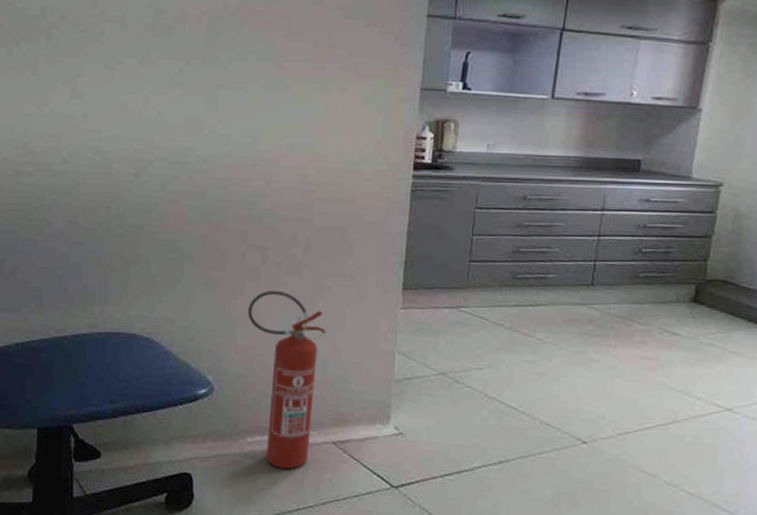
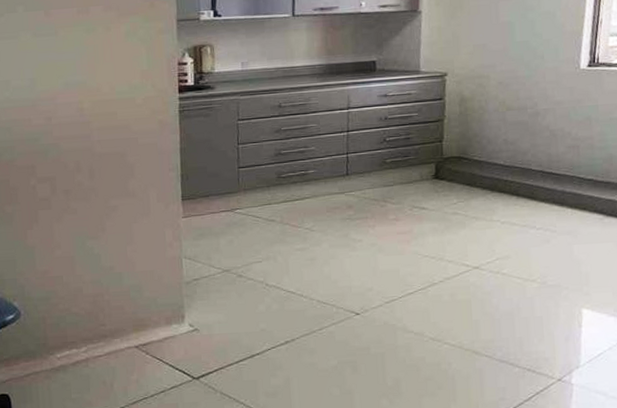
fire extinguisher: present [248,290,327,470] -> none [44,216,119,377]

